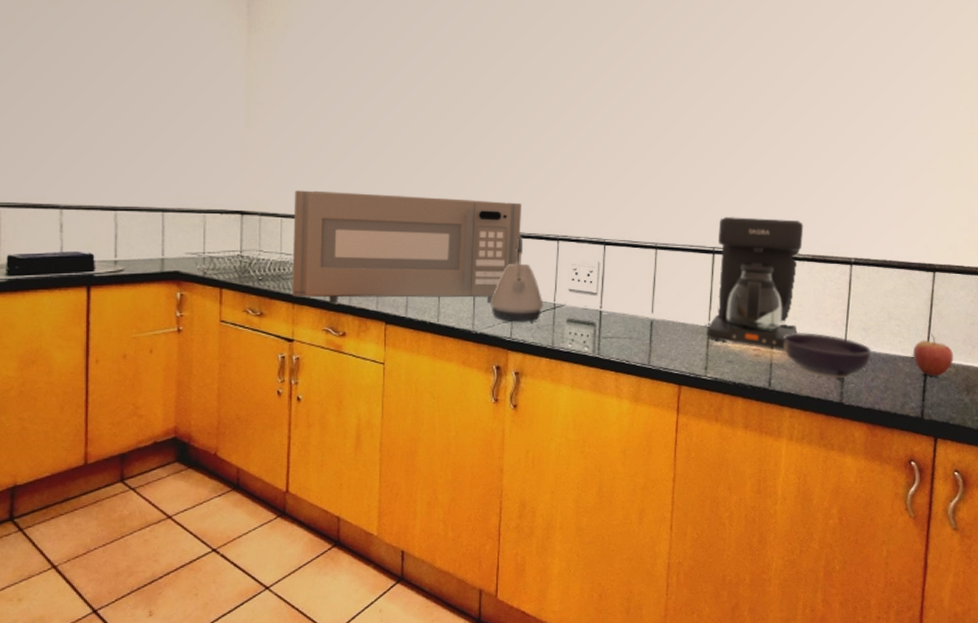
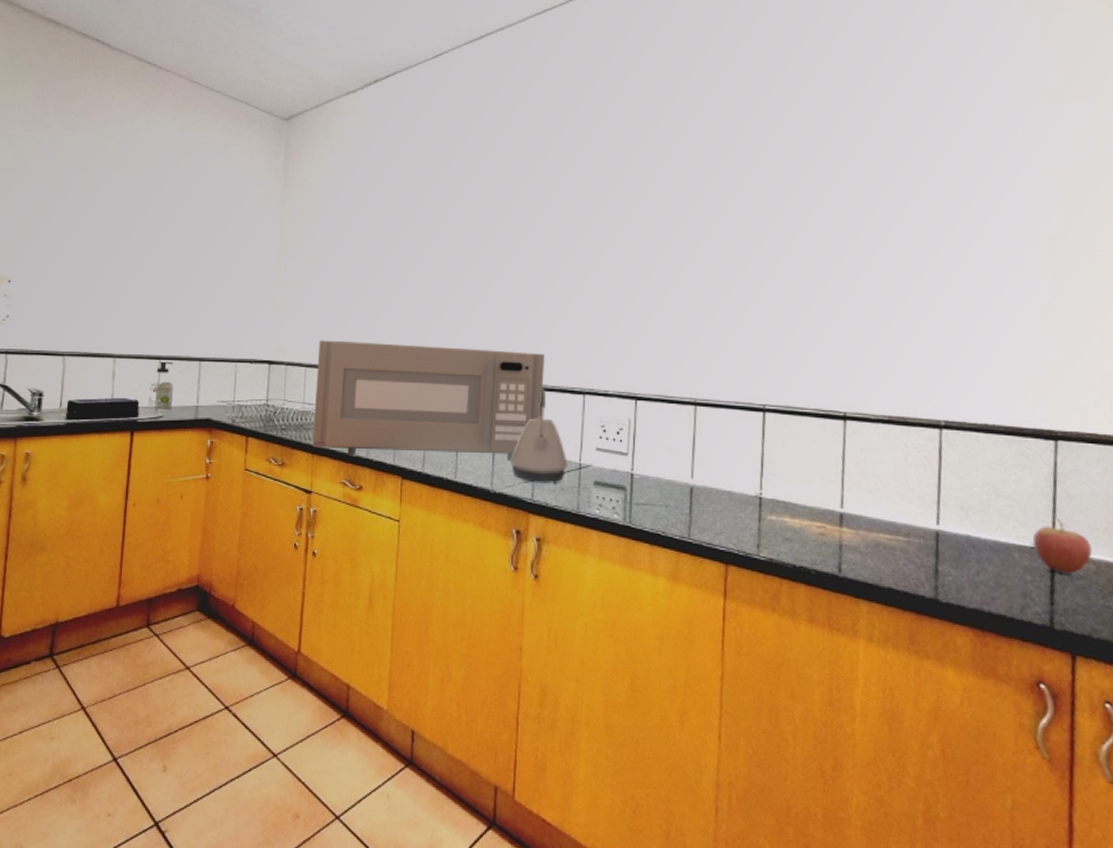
soap dispenser: none [106,212,135,264] -> present [148,361,174,411]
coffee maker: present [707,217,804,349] -> none [758,370,876,528]
bowl: present [783,332,872,379] -> none [854,508,975,569]

